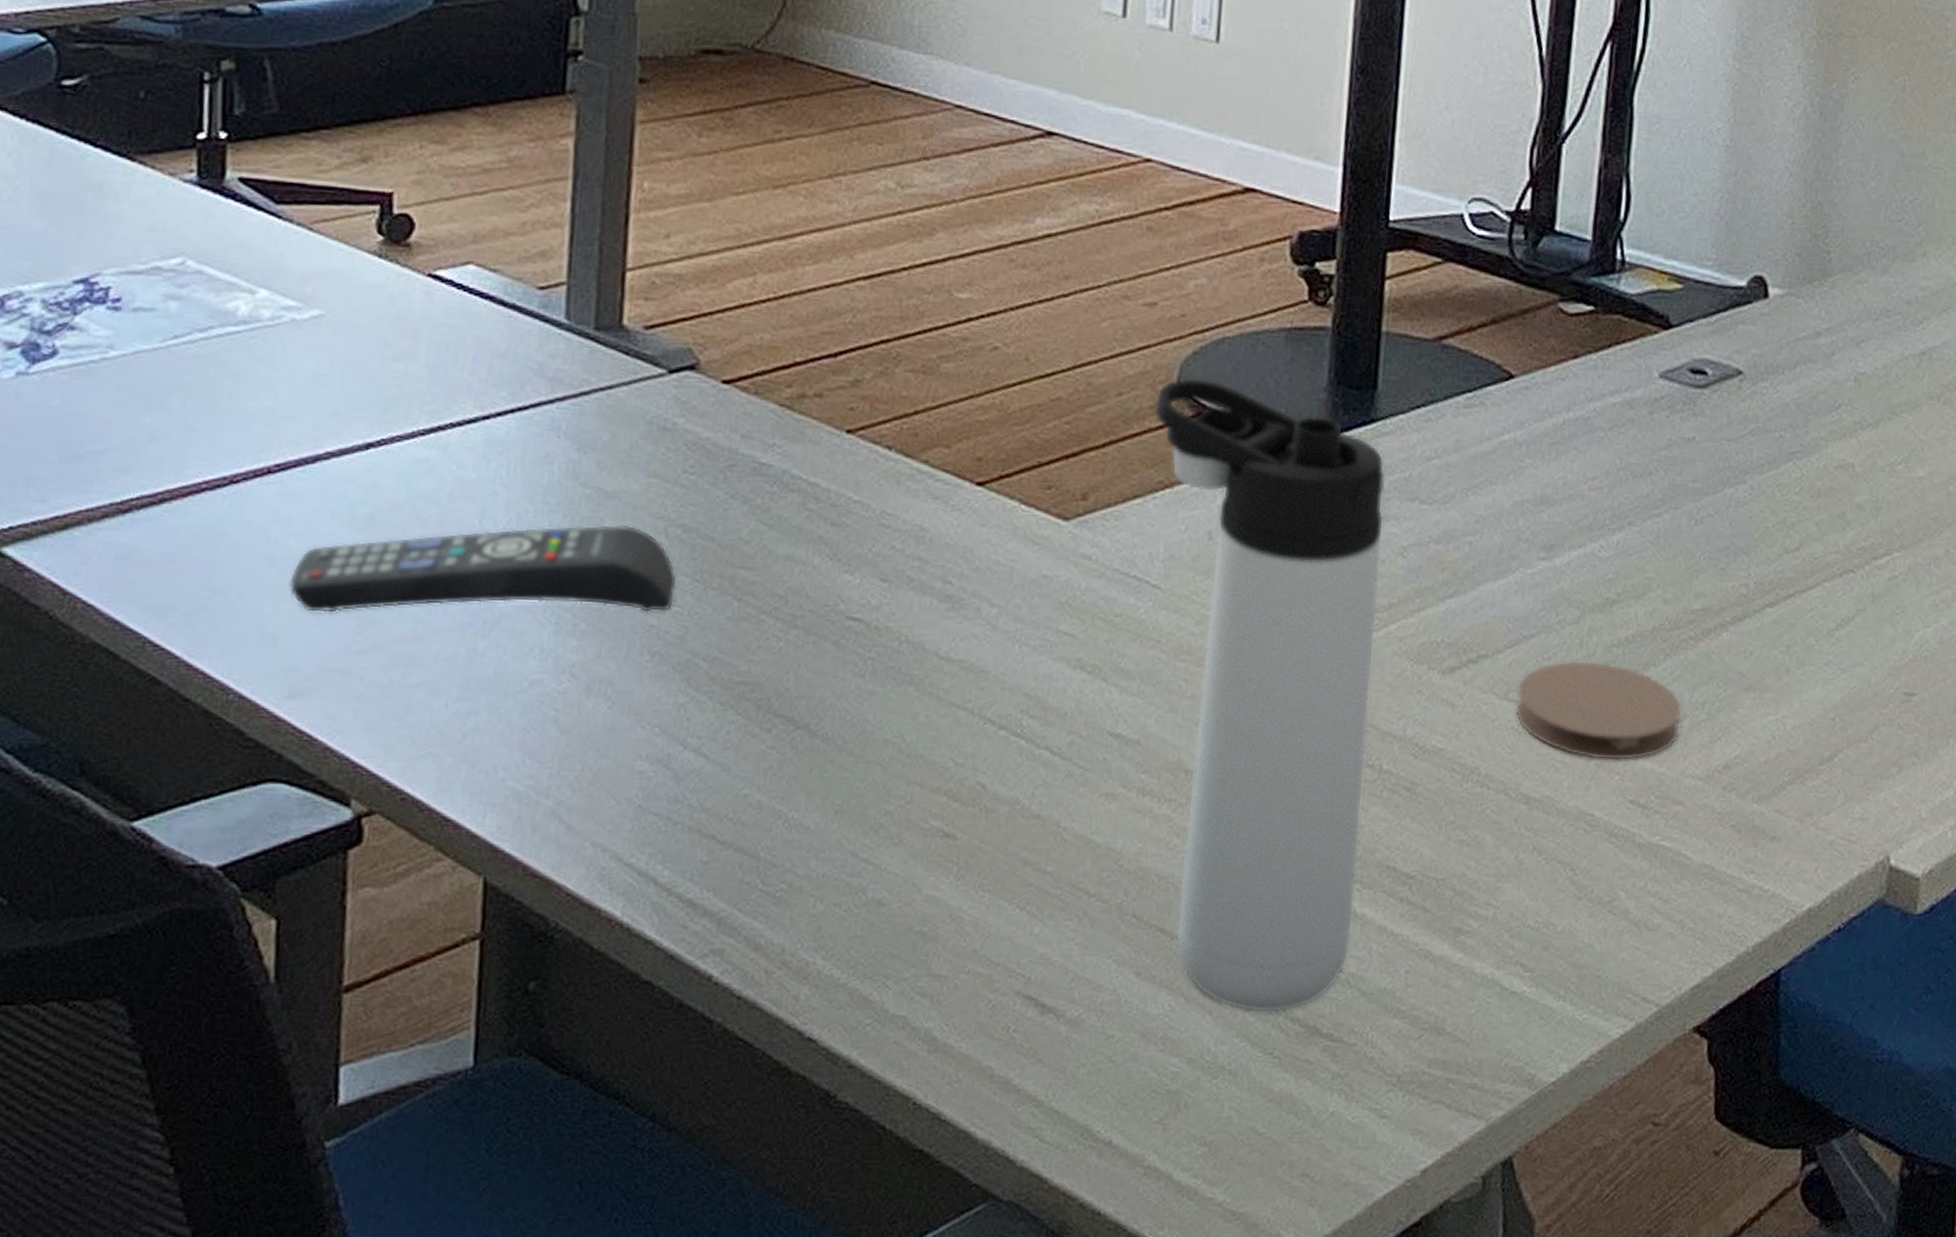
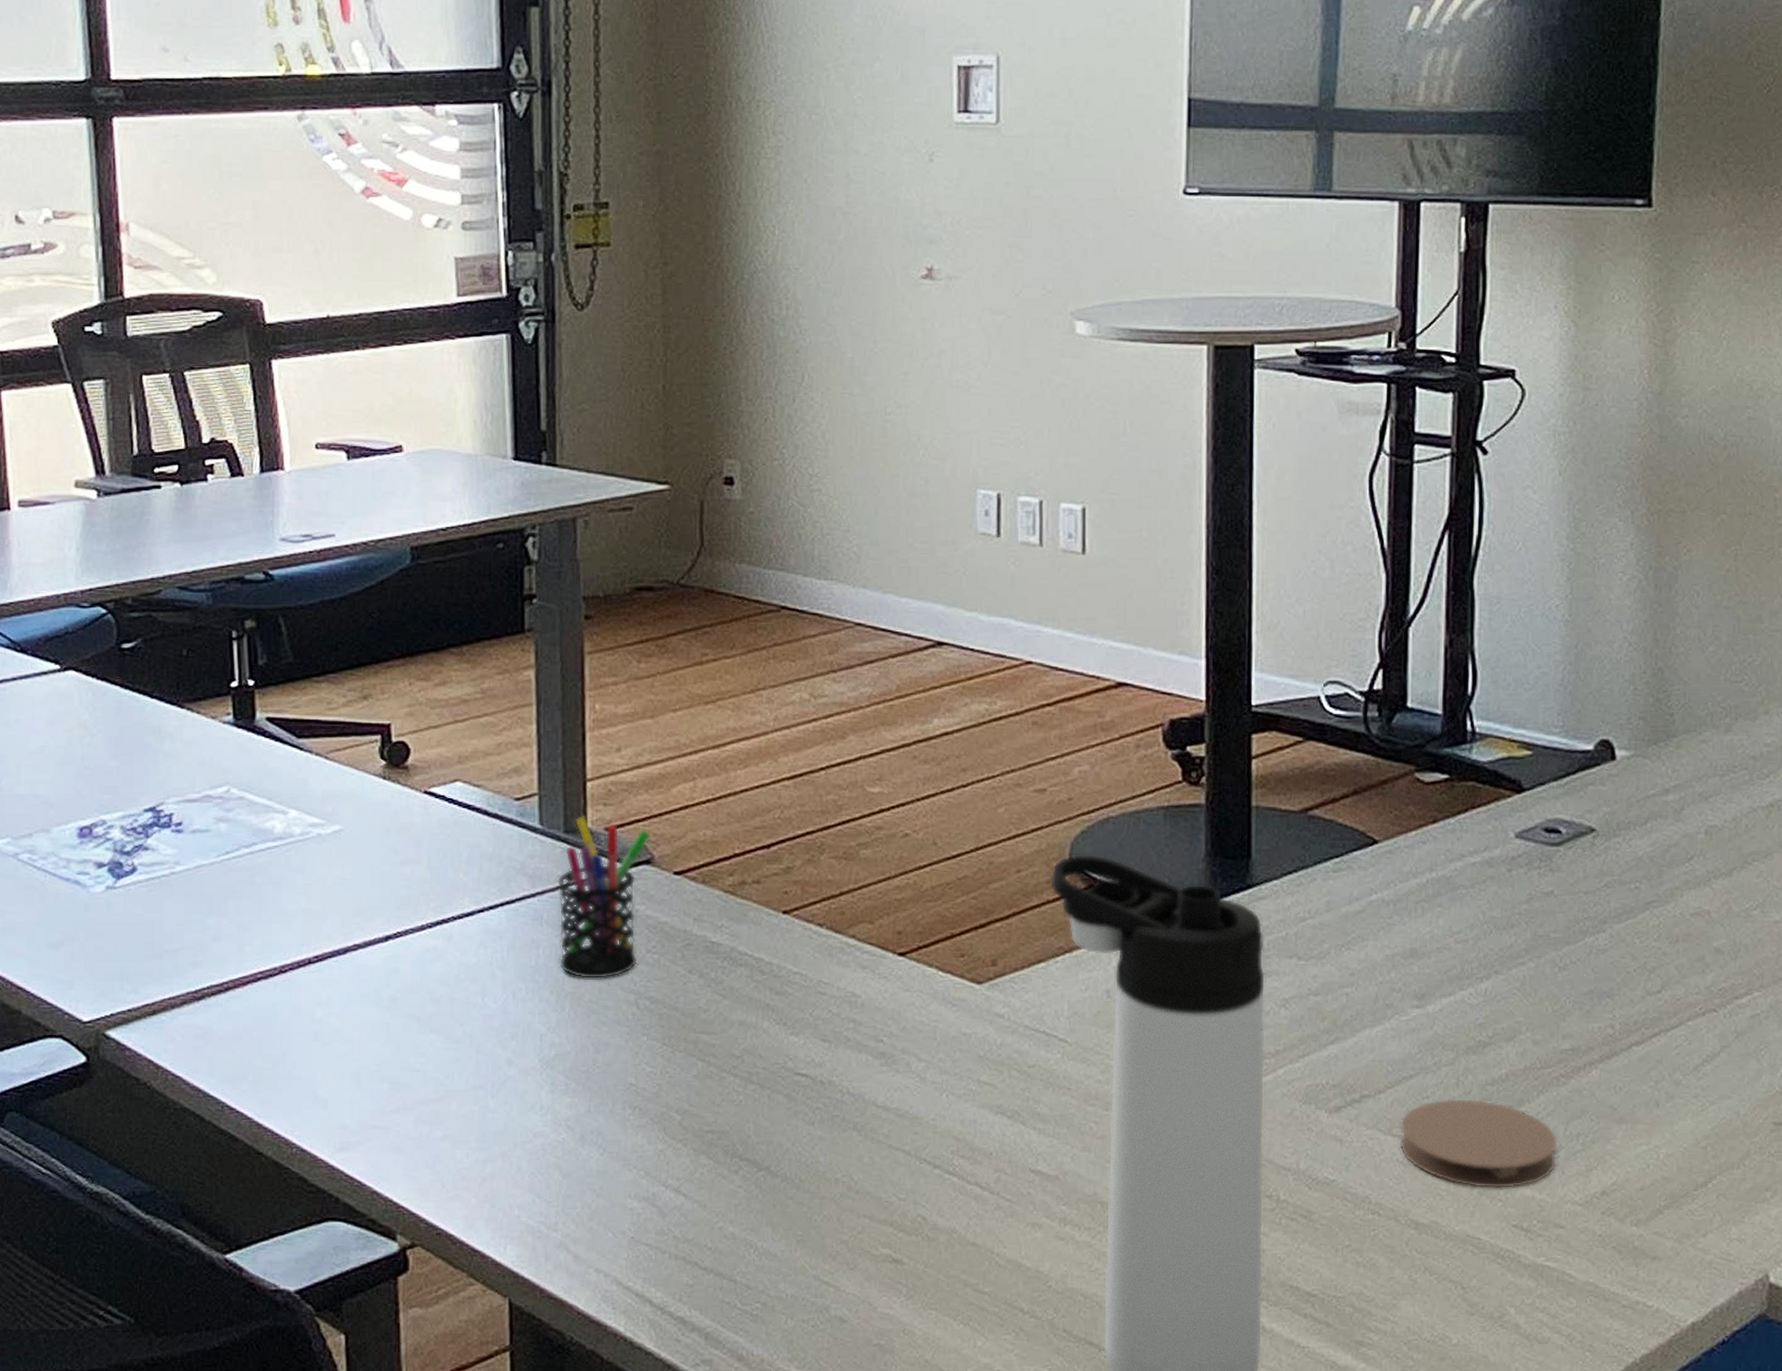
remote control: present [288,524,677,613] -> none [332,998,649,1079]
pen holder: none [577,310,698,503] -> present [558,816,651,980]

